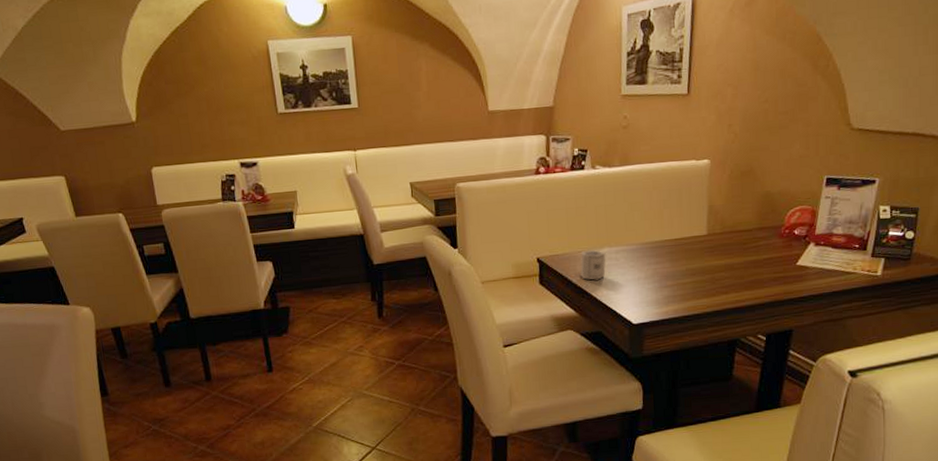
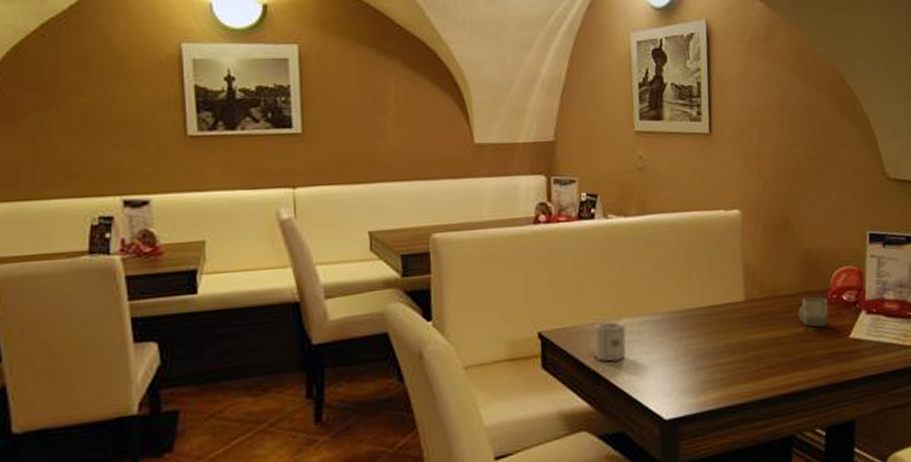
cup: none [753,231,781,256] -> present [798,296,829,328]

